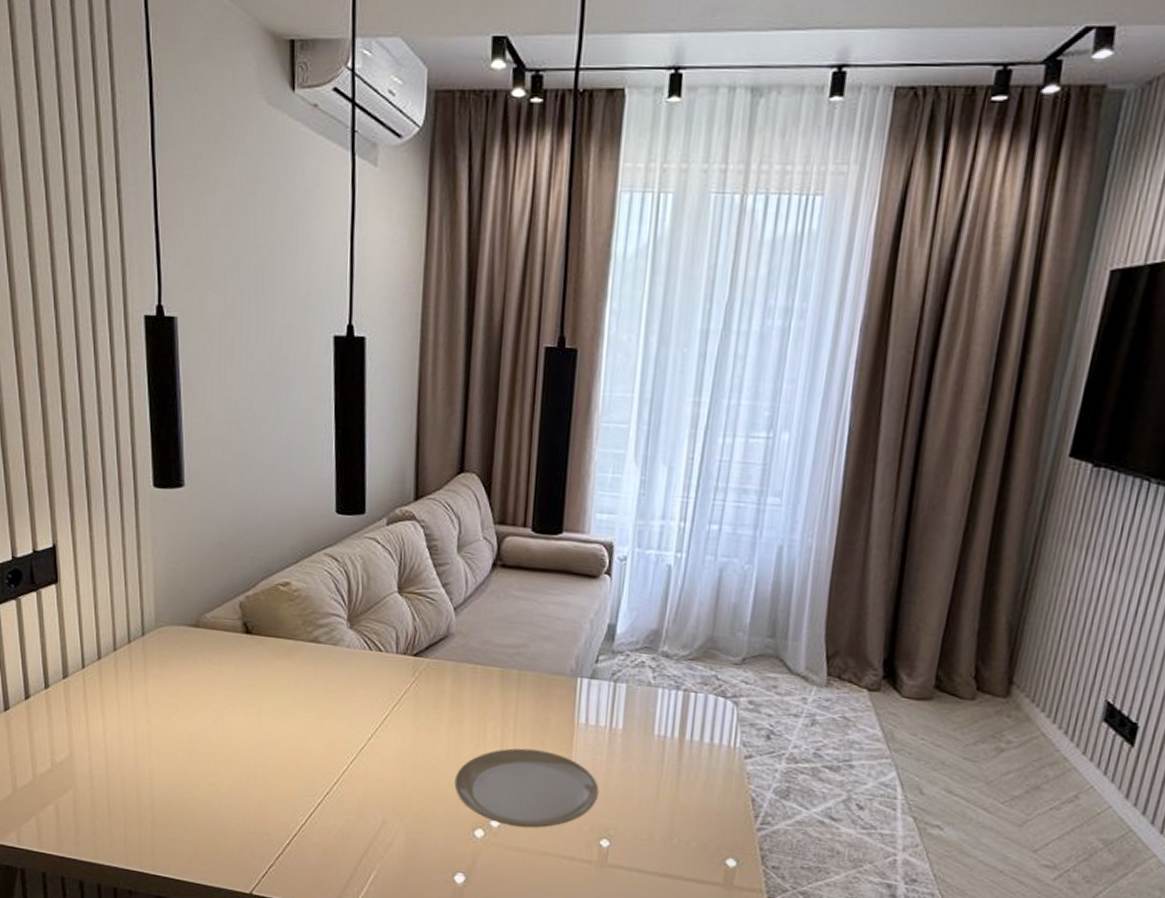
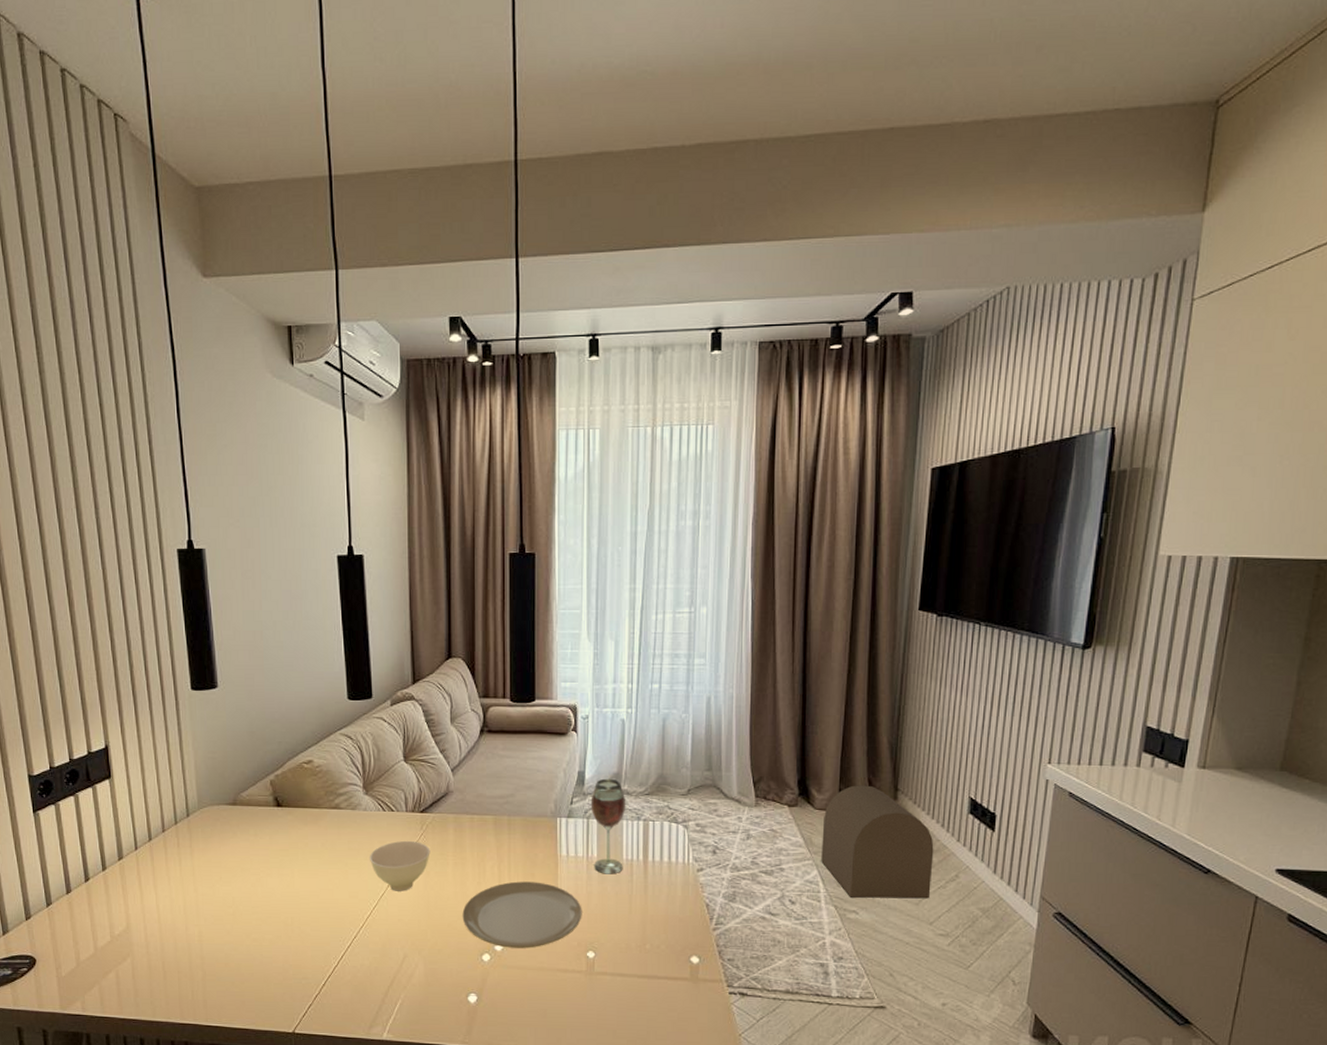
bowl: none [349,687,422,747] -> present [369,840,431,891]
wineglass: none [617,635,665,752] -> present [590,778,626,874]
storage chest: none [902,672,1052,821] -> present [821,785,934,899]

